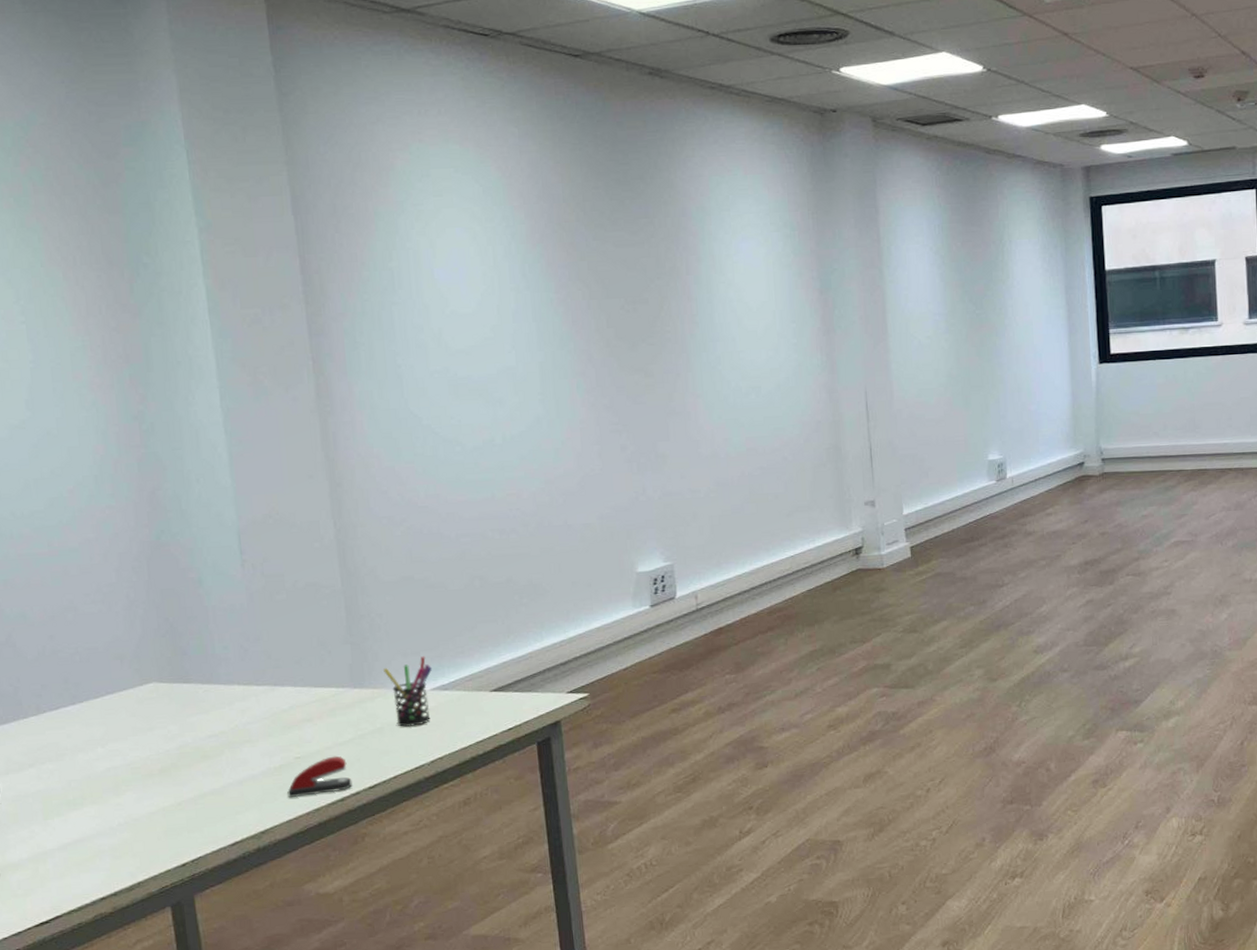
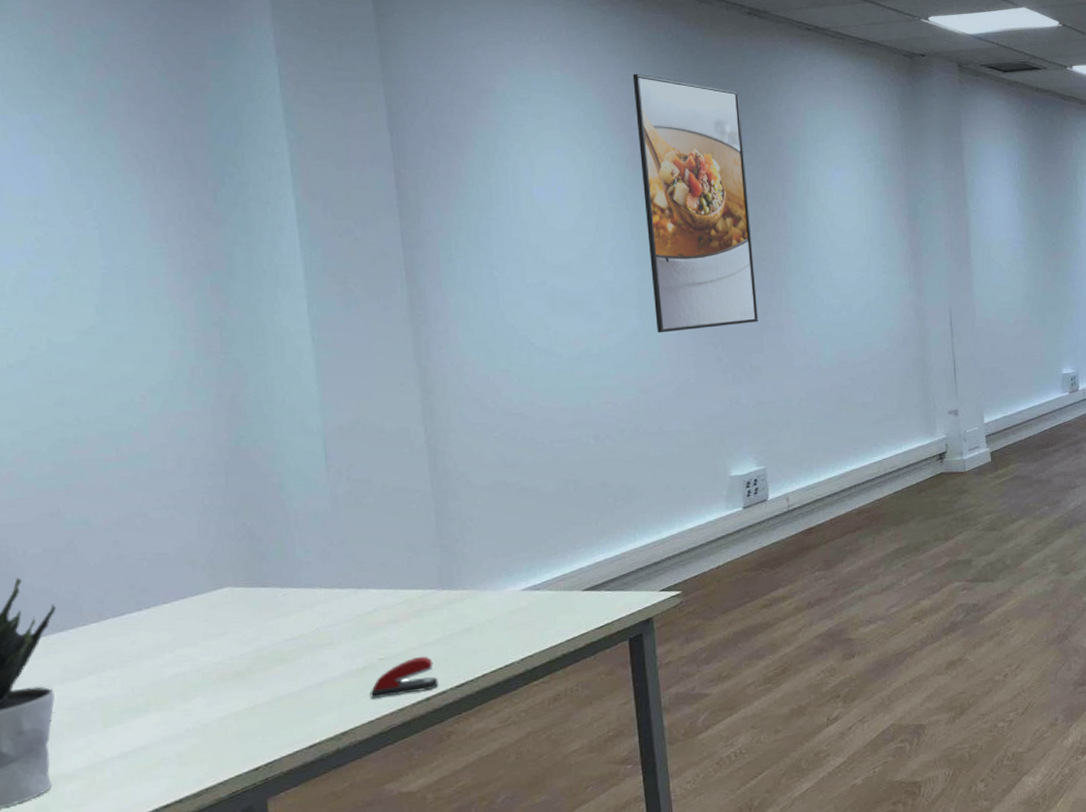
pen holder: present [383,656,433,727] -> none [473,558,524,627]
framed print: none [531,143,664,421] -> present [632,73,758,333]

